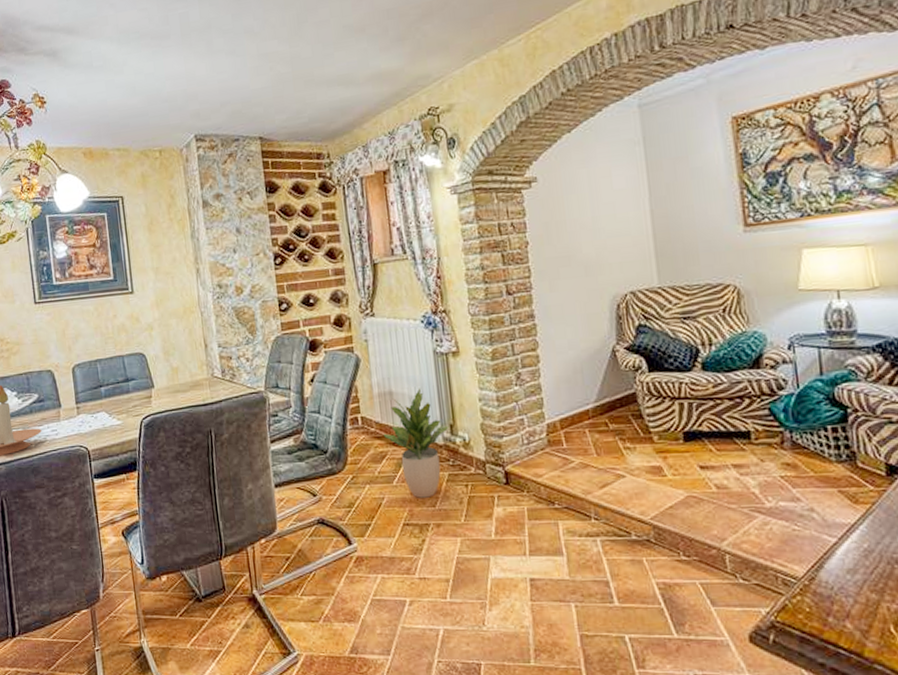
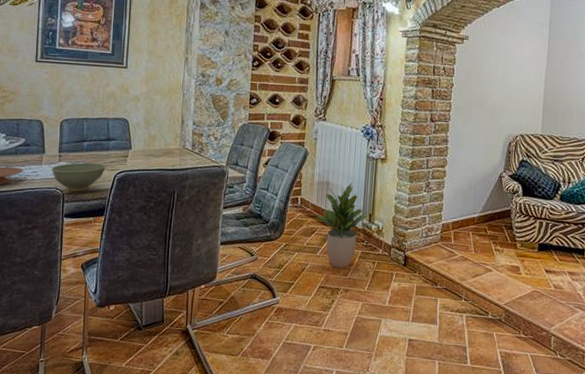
bowl: none [70,409,130,447] -> present [51,162,106,192]

